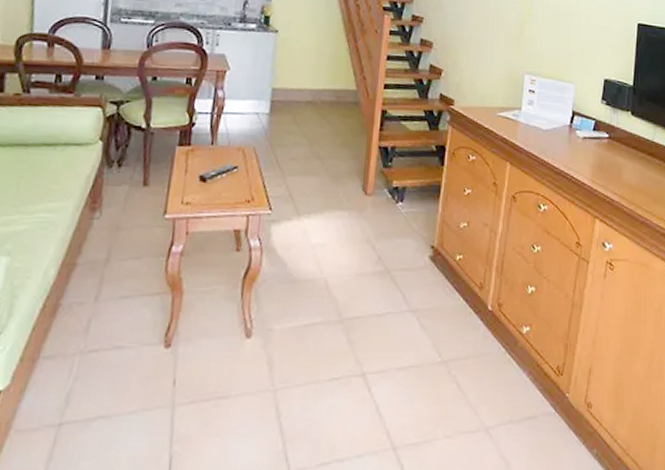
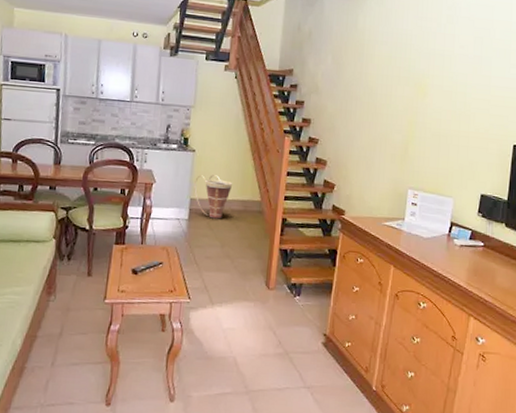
basket: none [276,60,322,113] -> present [194,175,232,219]

